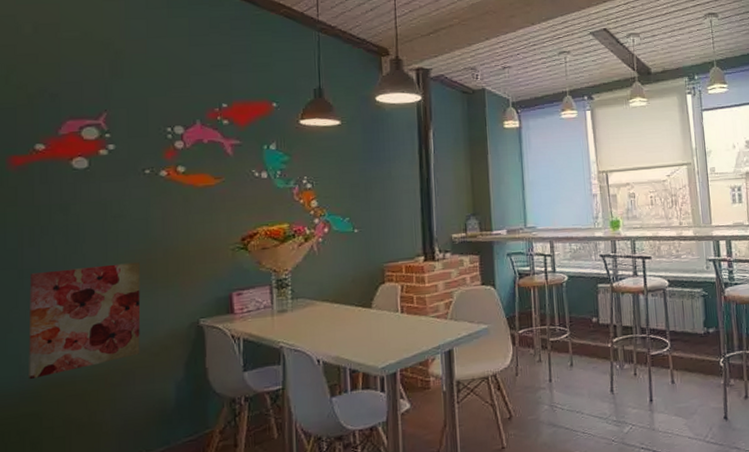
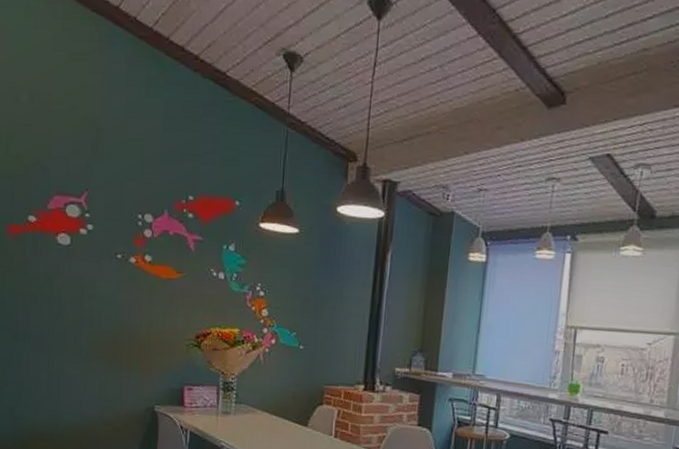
wall art: present [28,262,141,380] -> none [19,336,108,430]

